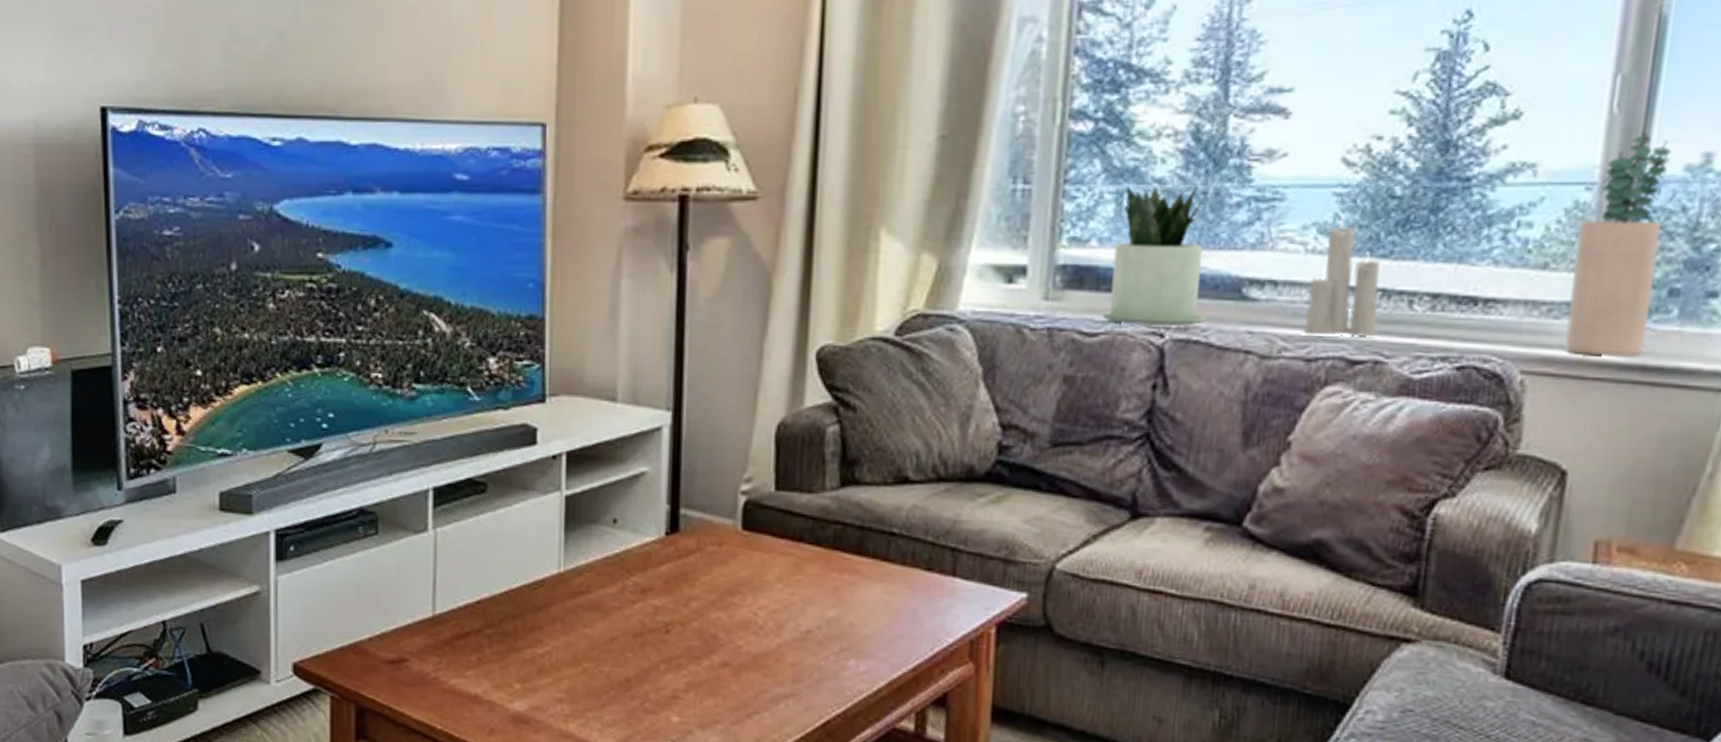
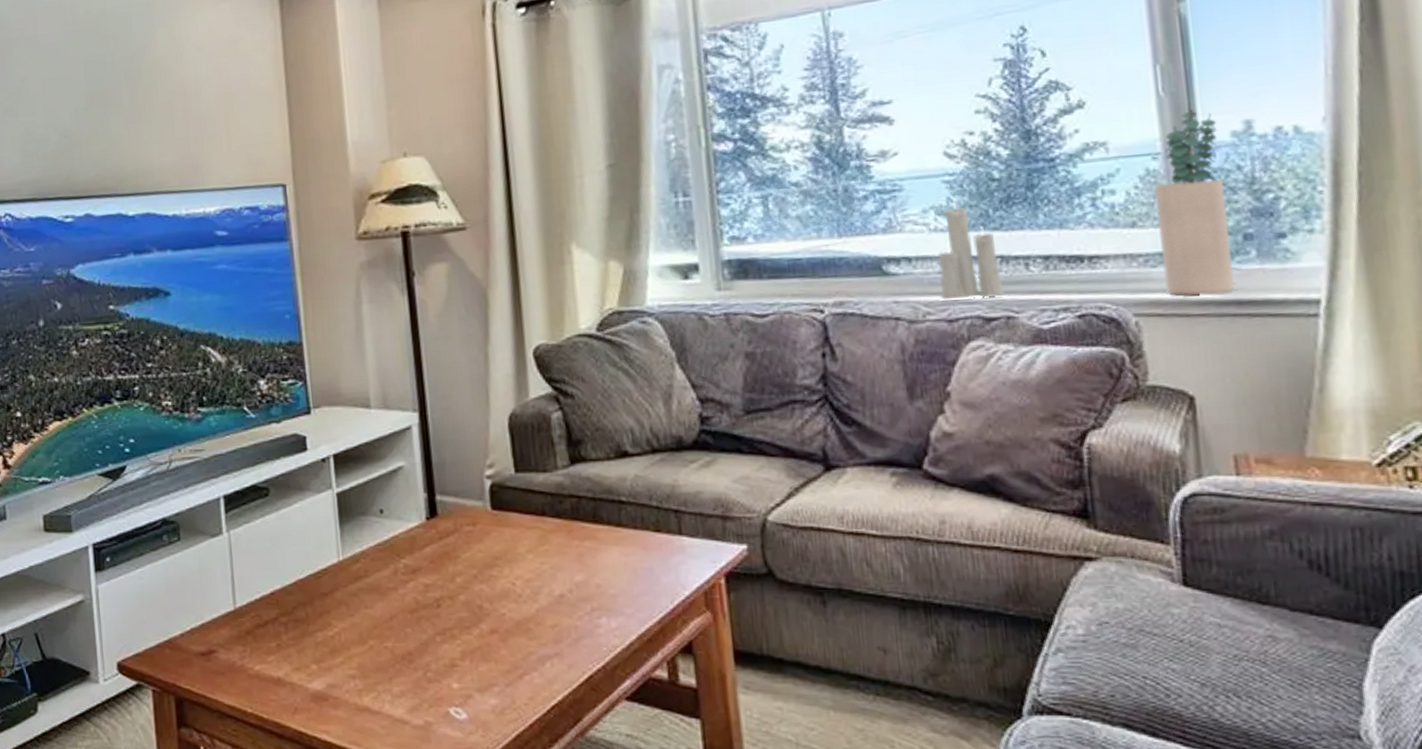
planter: present [1100,185,1207,326] -> none [766,185,857,305]

